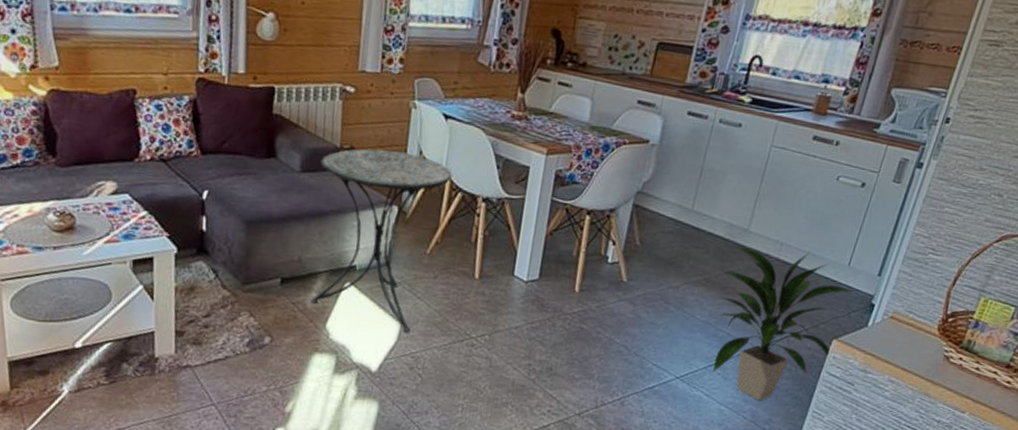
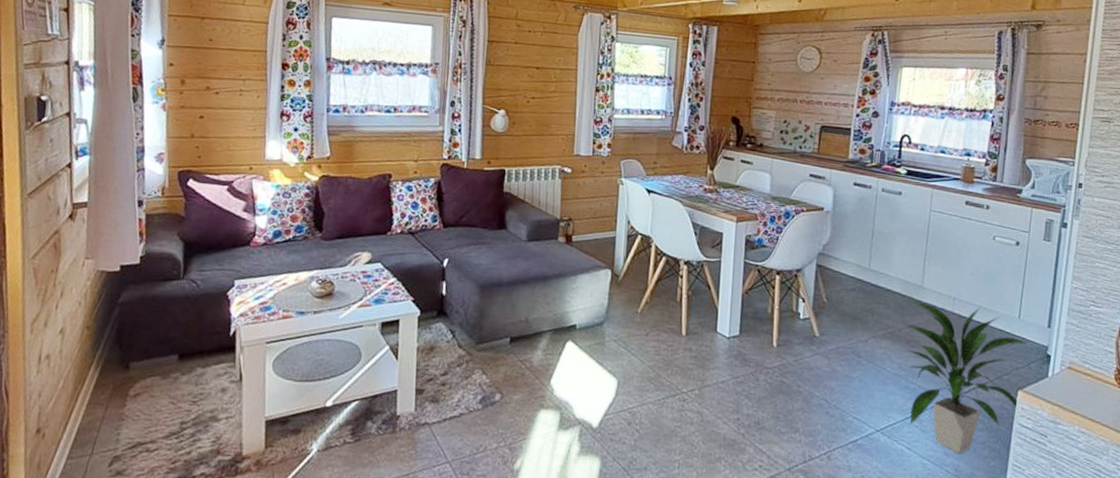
side table: present [309,149,452,332] -> none [536,220,657,387]

